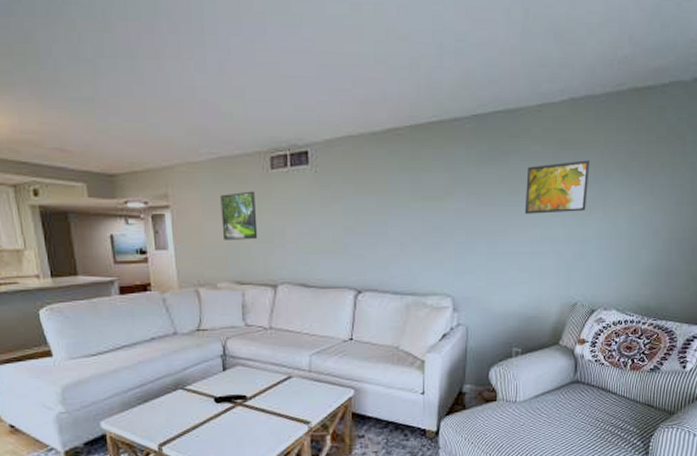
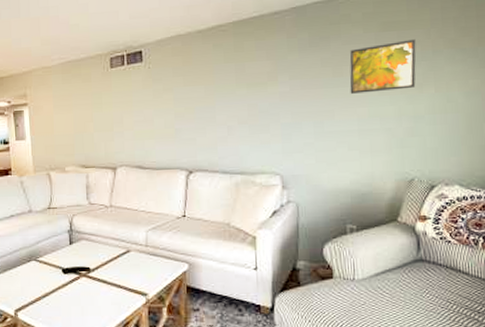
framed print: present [220,191,258,240] -> none [68,87,100,130]

